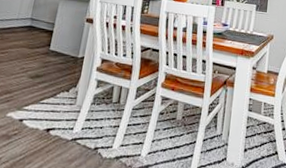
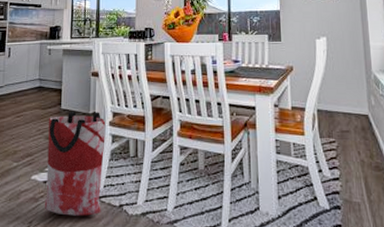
bag: none [16,53,93,156] -> present [44,111,106,216]

